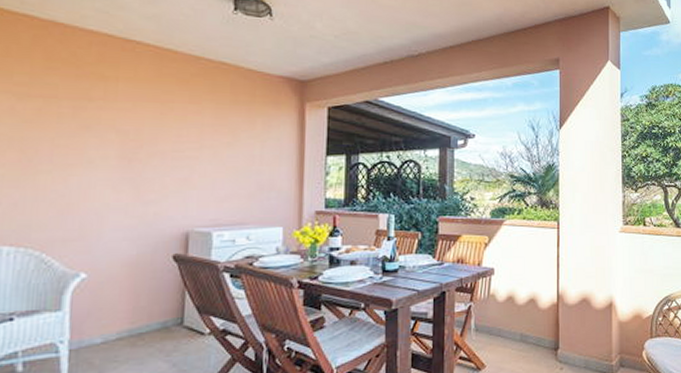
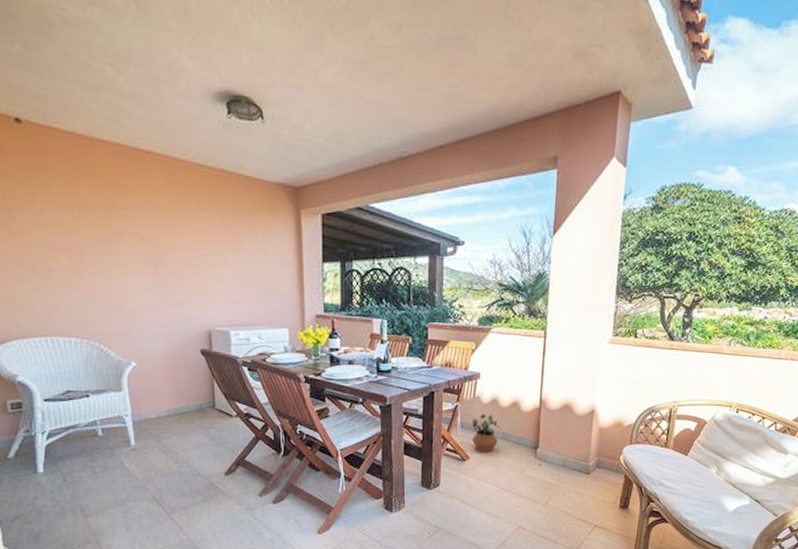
potted plant: none [487,313,518,358] -> present [472,414,501,452]

